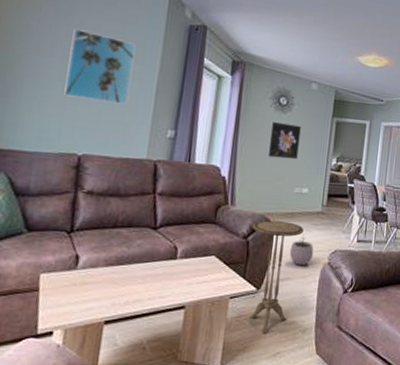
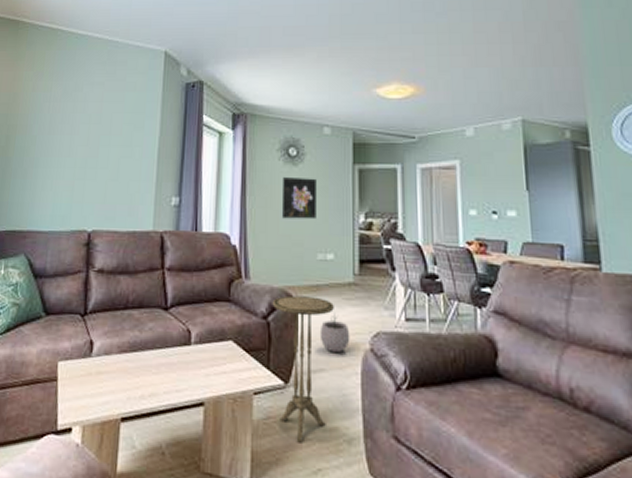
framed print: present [64,29,136,105] -> none [73,104,136,174]

